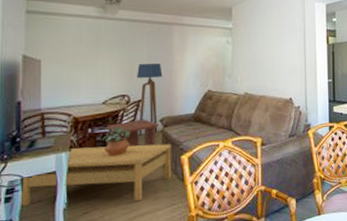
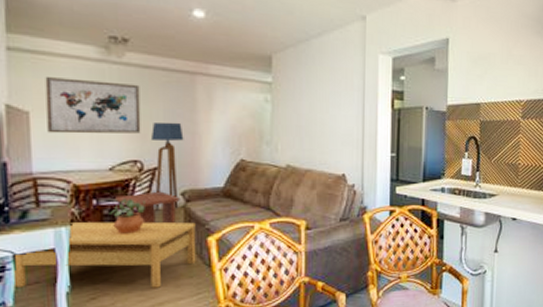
wall art: none [55,32,129,76] -> present [45,77,141,134]

